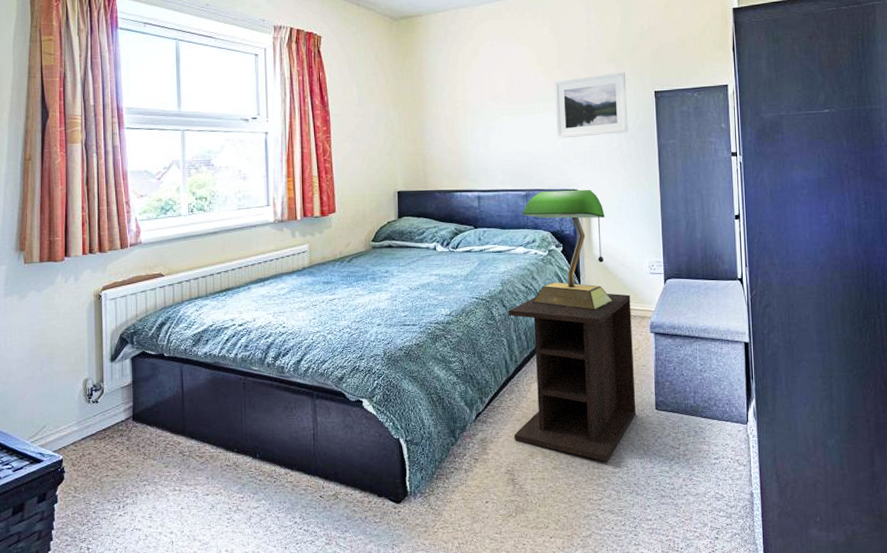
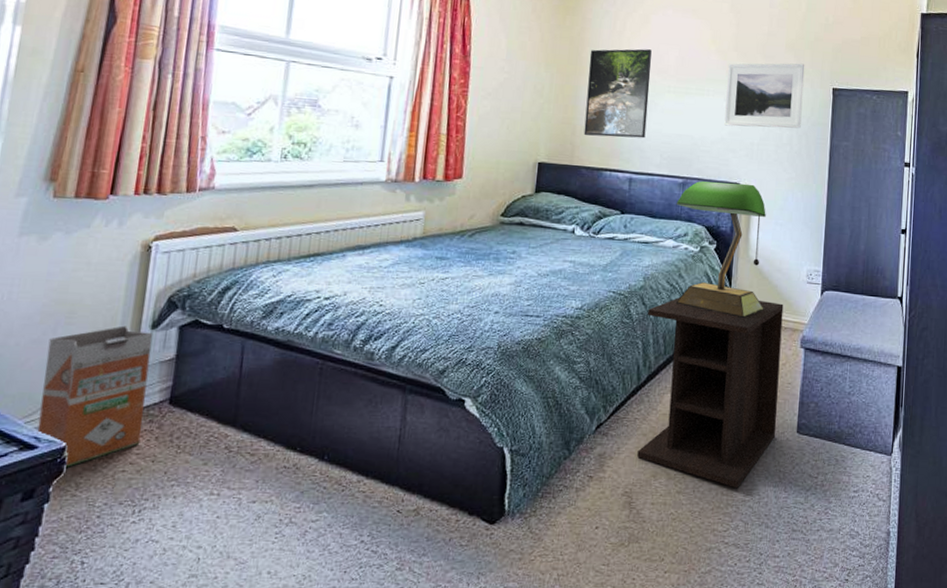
waste bin: none [38,361,116,476] -> present [37,325,153,469]
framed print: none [430,78,488,162] -> present [584,49,652,138]

